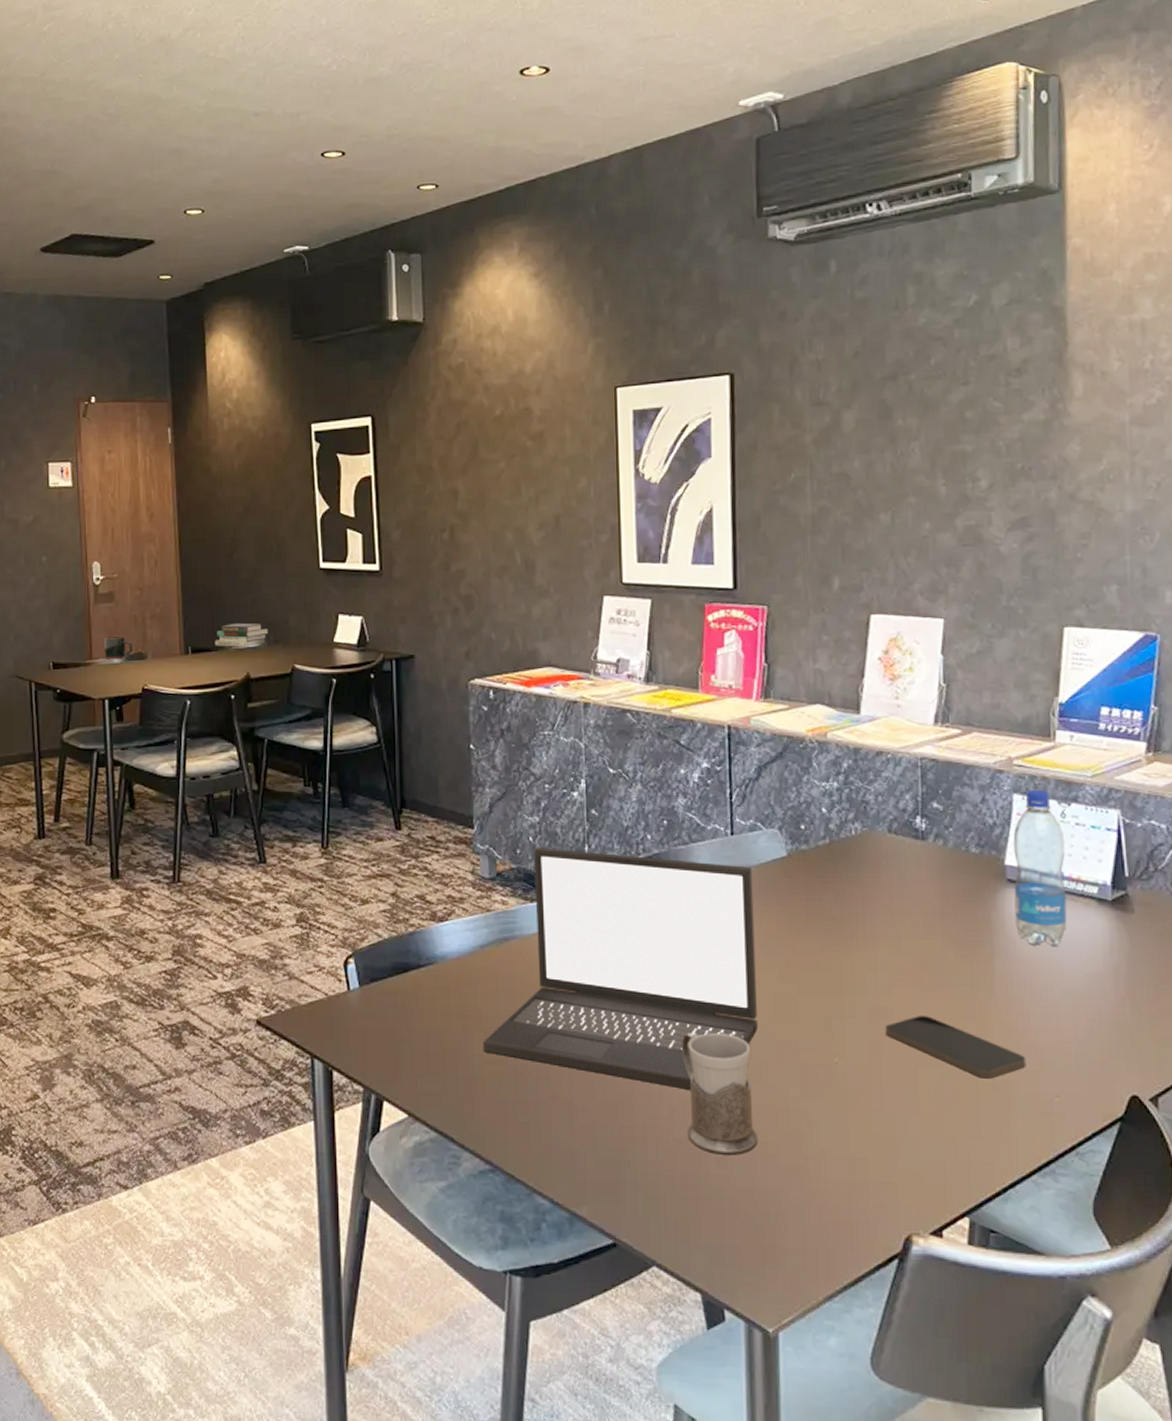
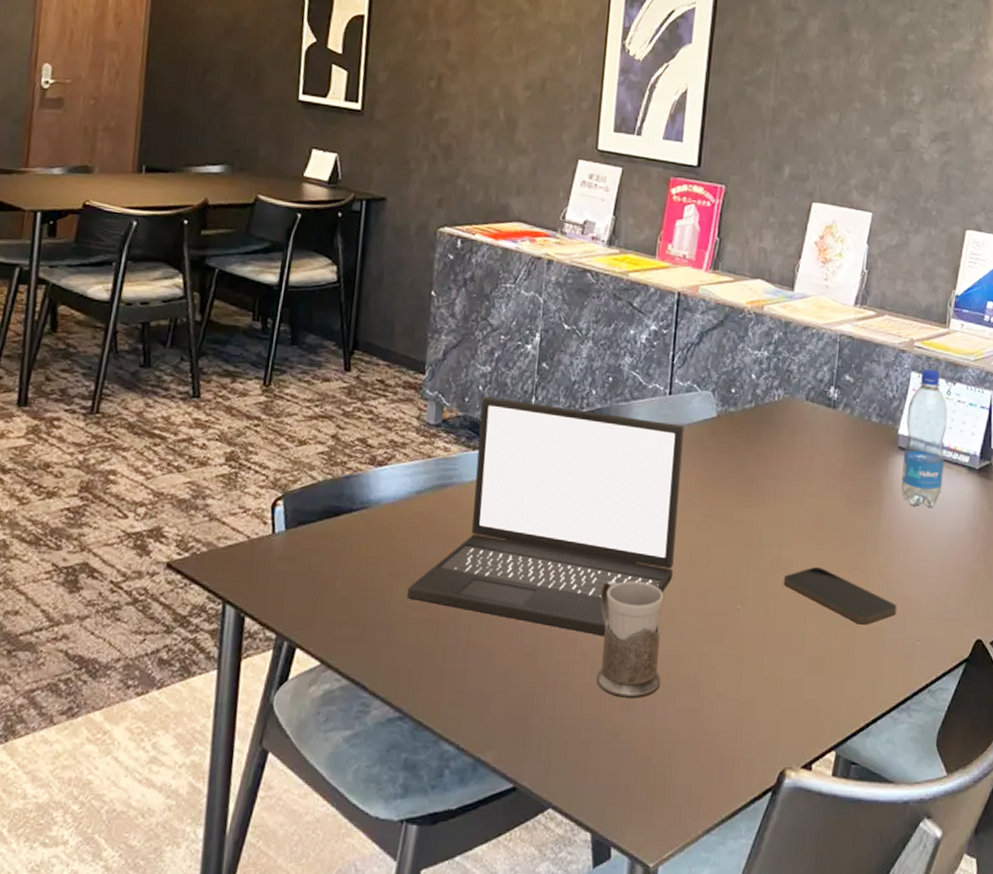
mug: present [104,635,133,658] -> none [43,144,78,170]
books: present [214,623,268,647] -> none [172,145,235,172]

